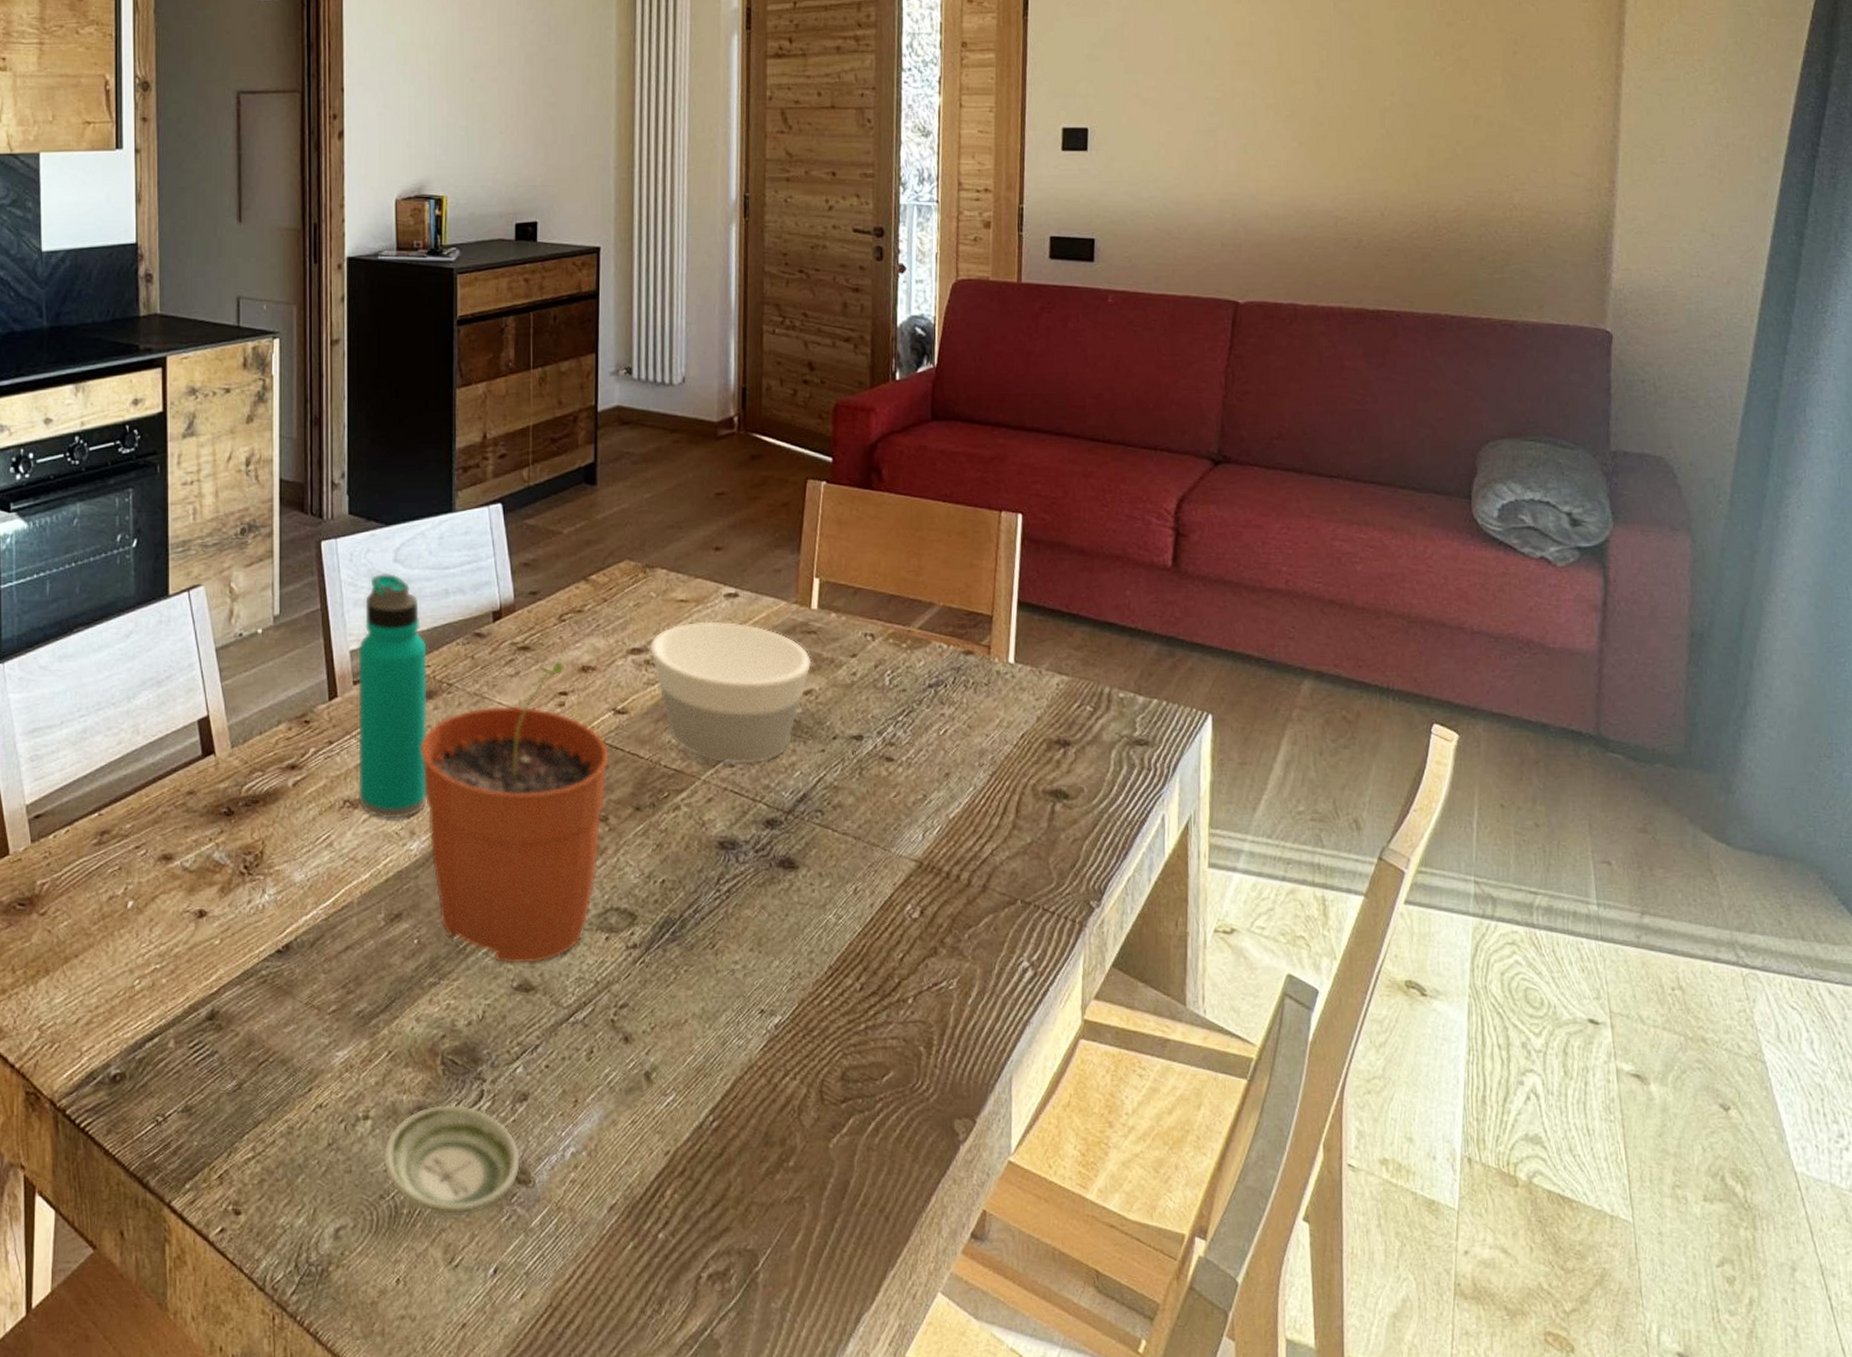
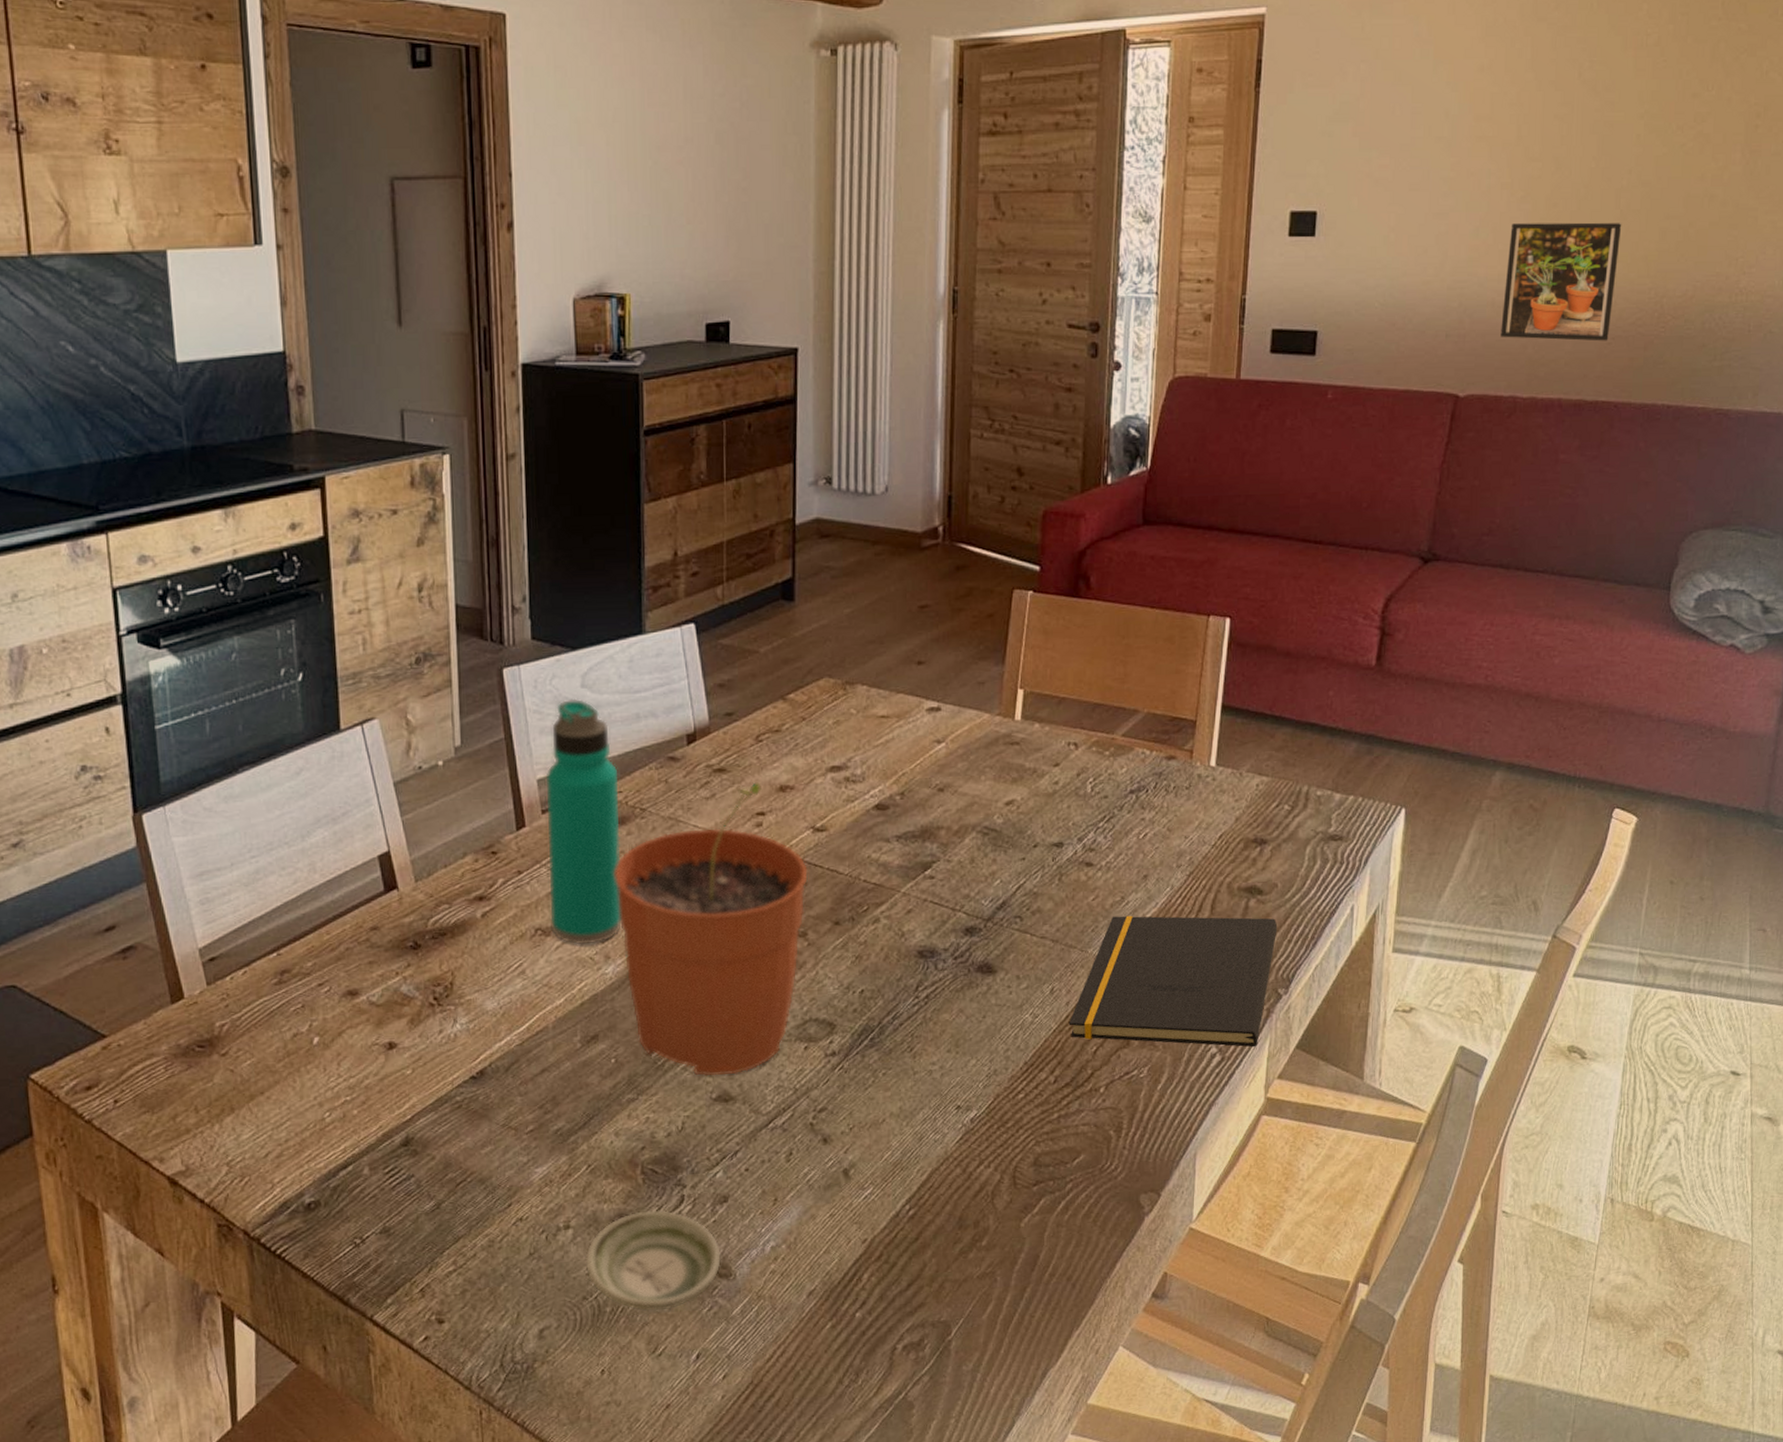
bowl: present [649,621,812,764] -> none [849,736,1014,876]
notepad: none [873,814,1086,963] -> present [1068,915,1278,1048]
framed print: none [1275,140,1389,253] -> present [1501,222,1622,341]

